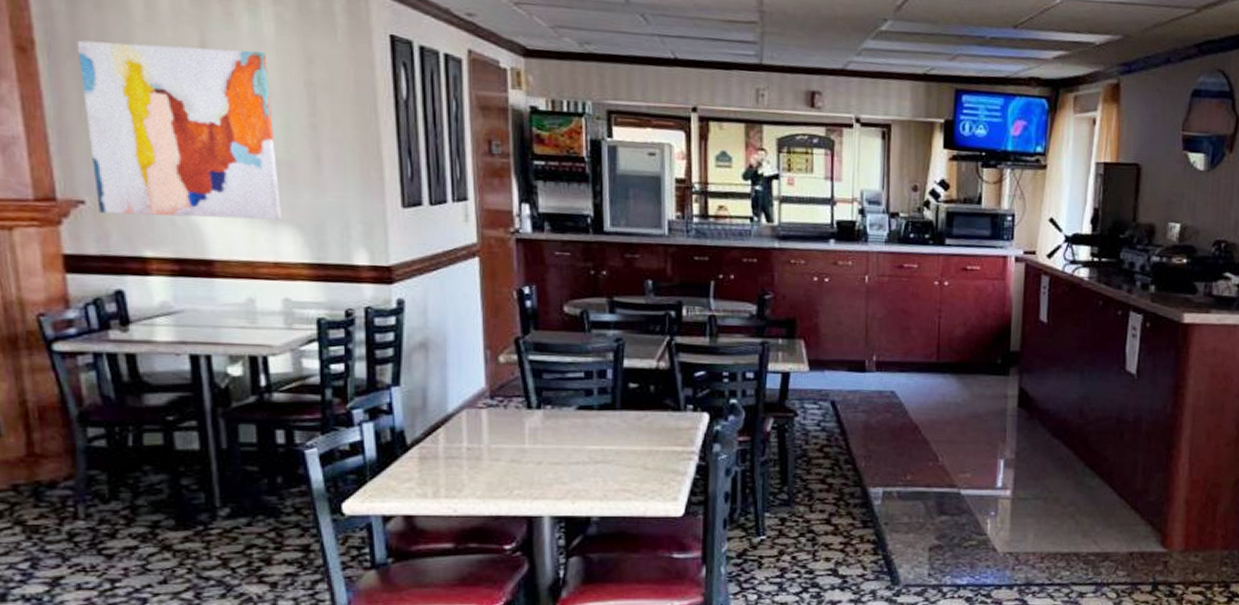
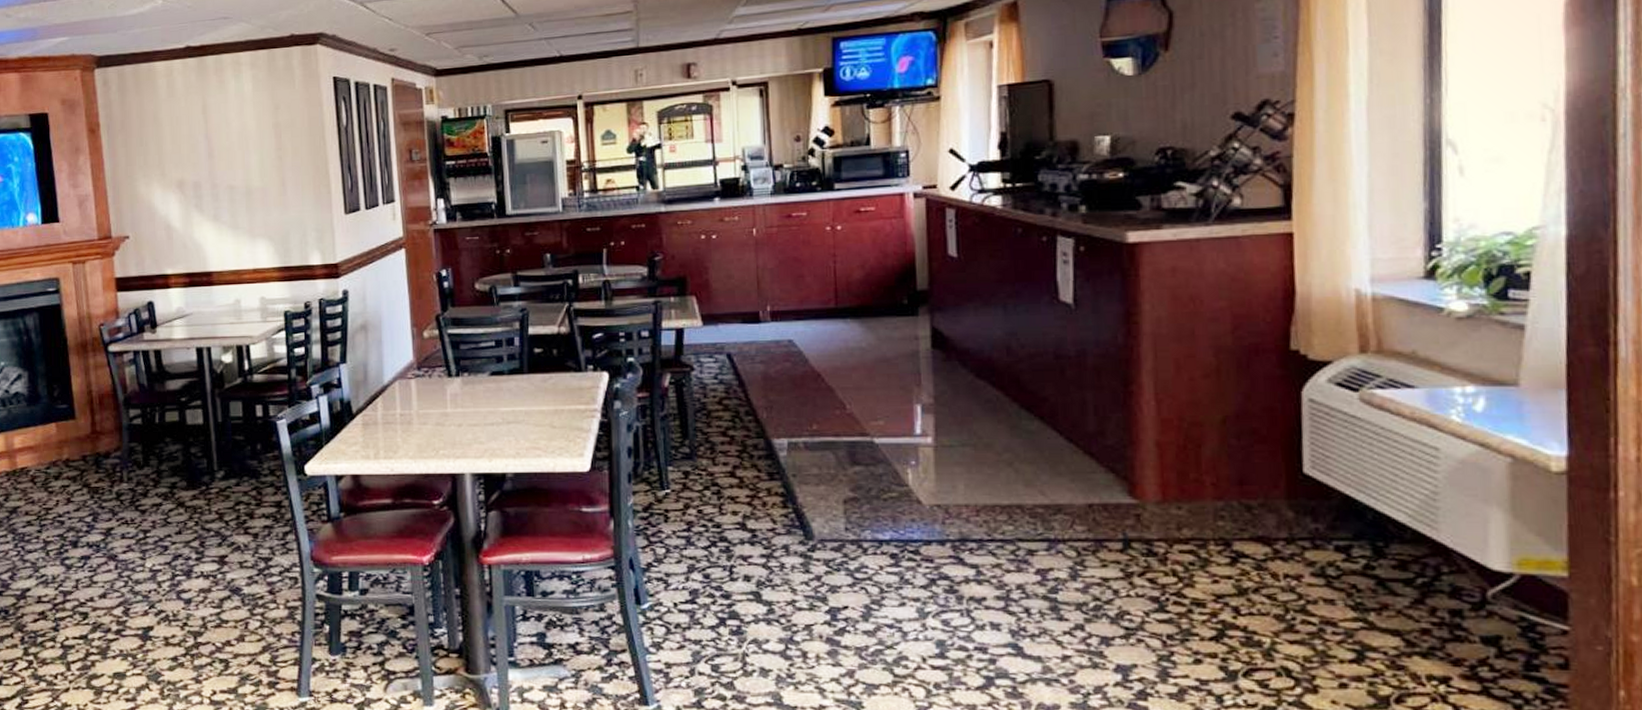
wall art: present [76,40,281,220] -> none [125,106,258,245]

